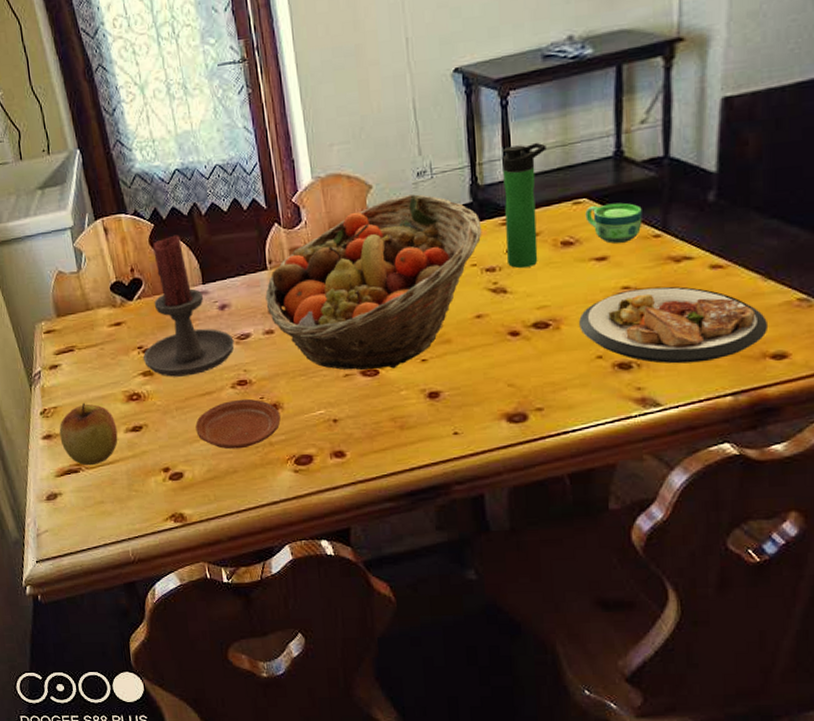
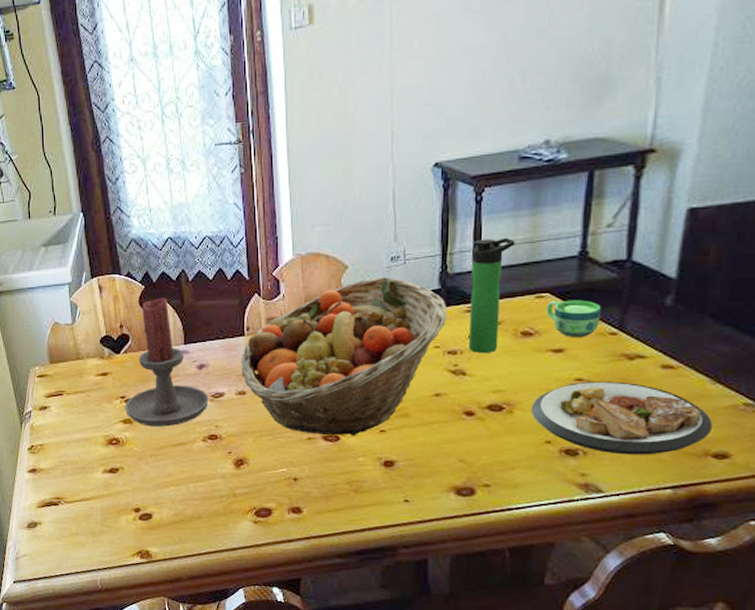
apple: present [59,402,118,466] -> none [43,443,96,500]
plate: present [195,398,281,450] -> none [167,452,245,497]

